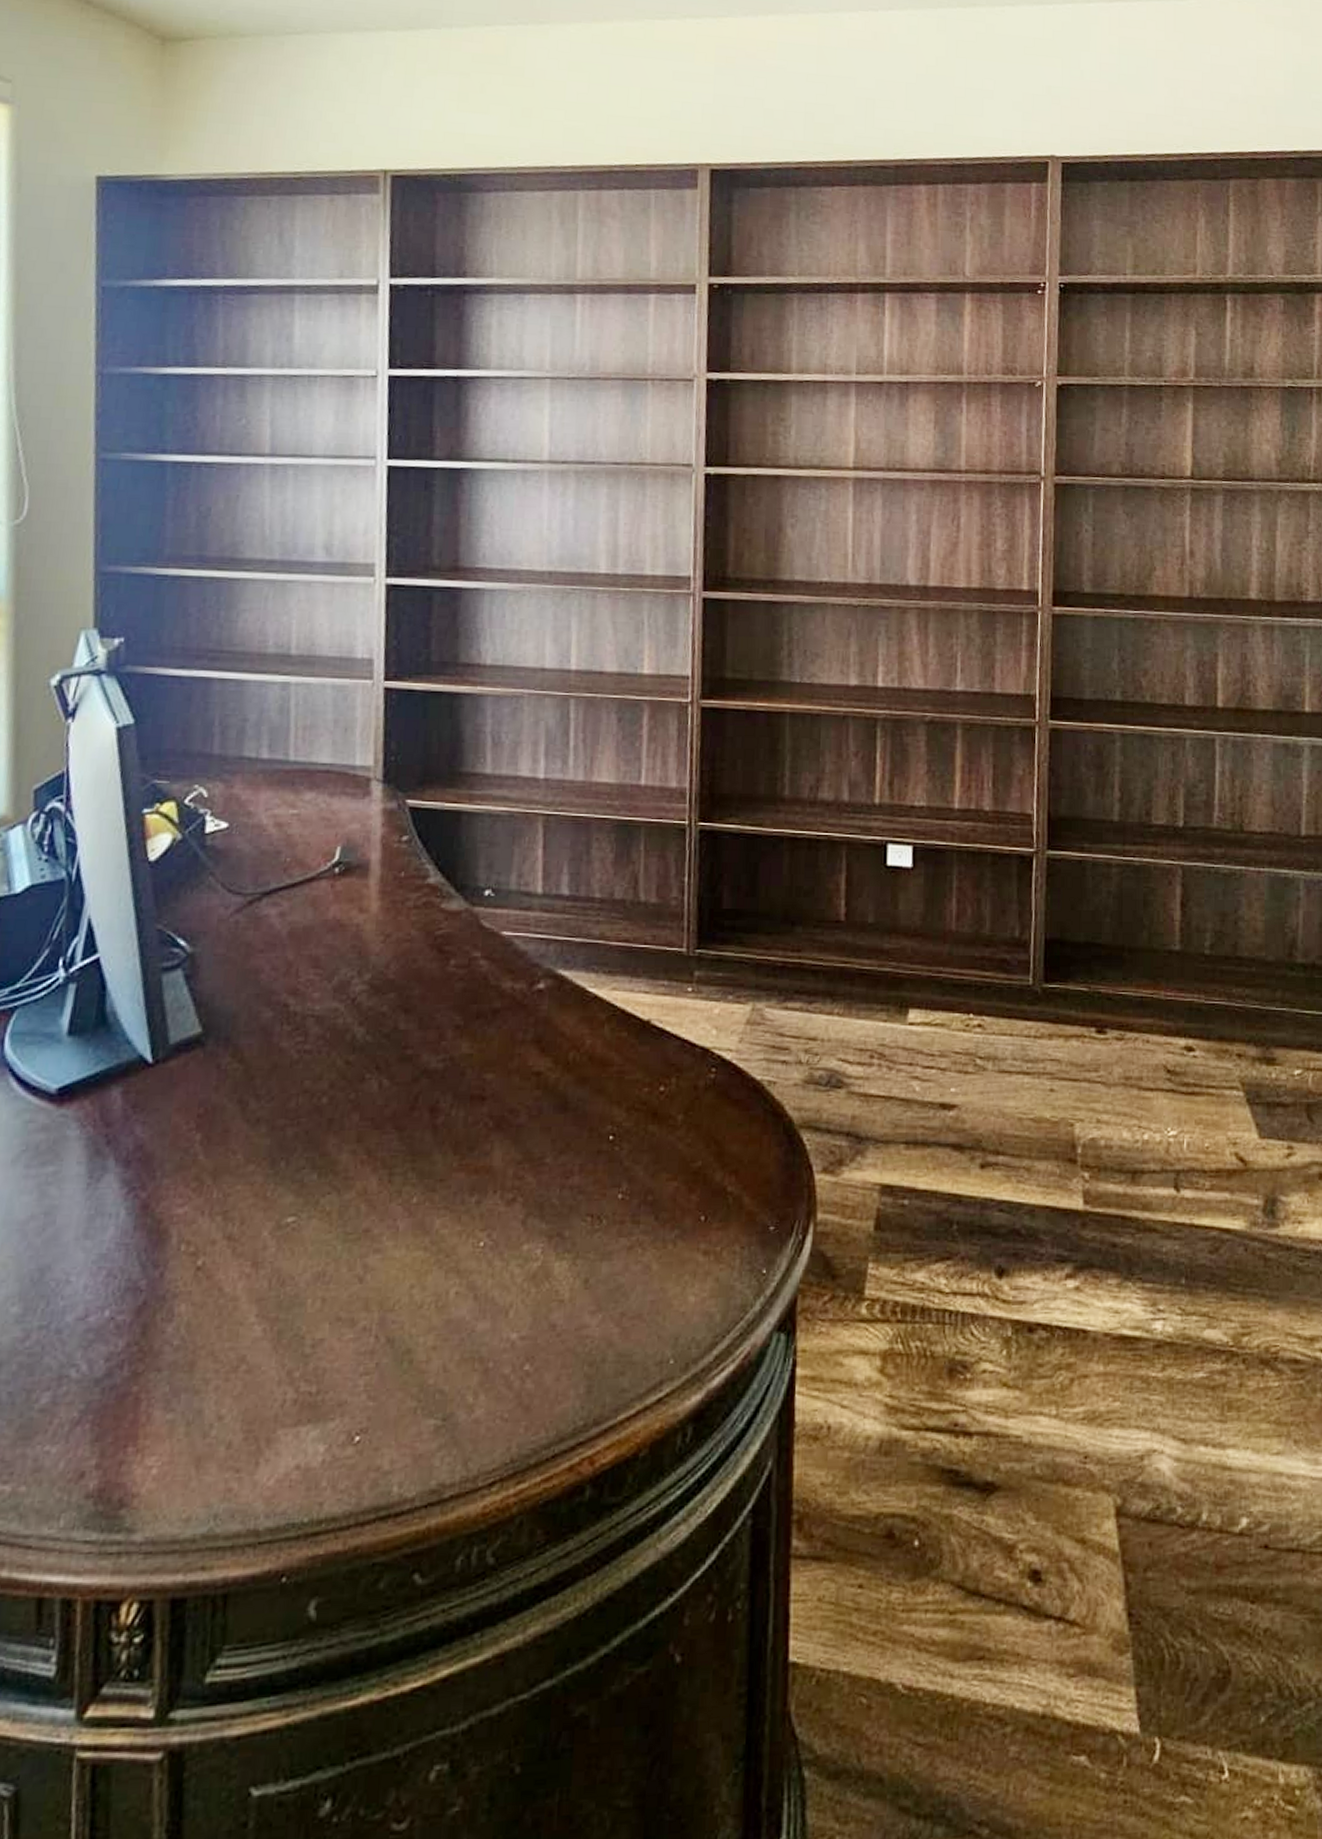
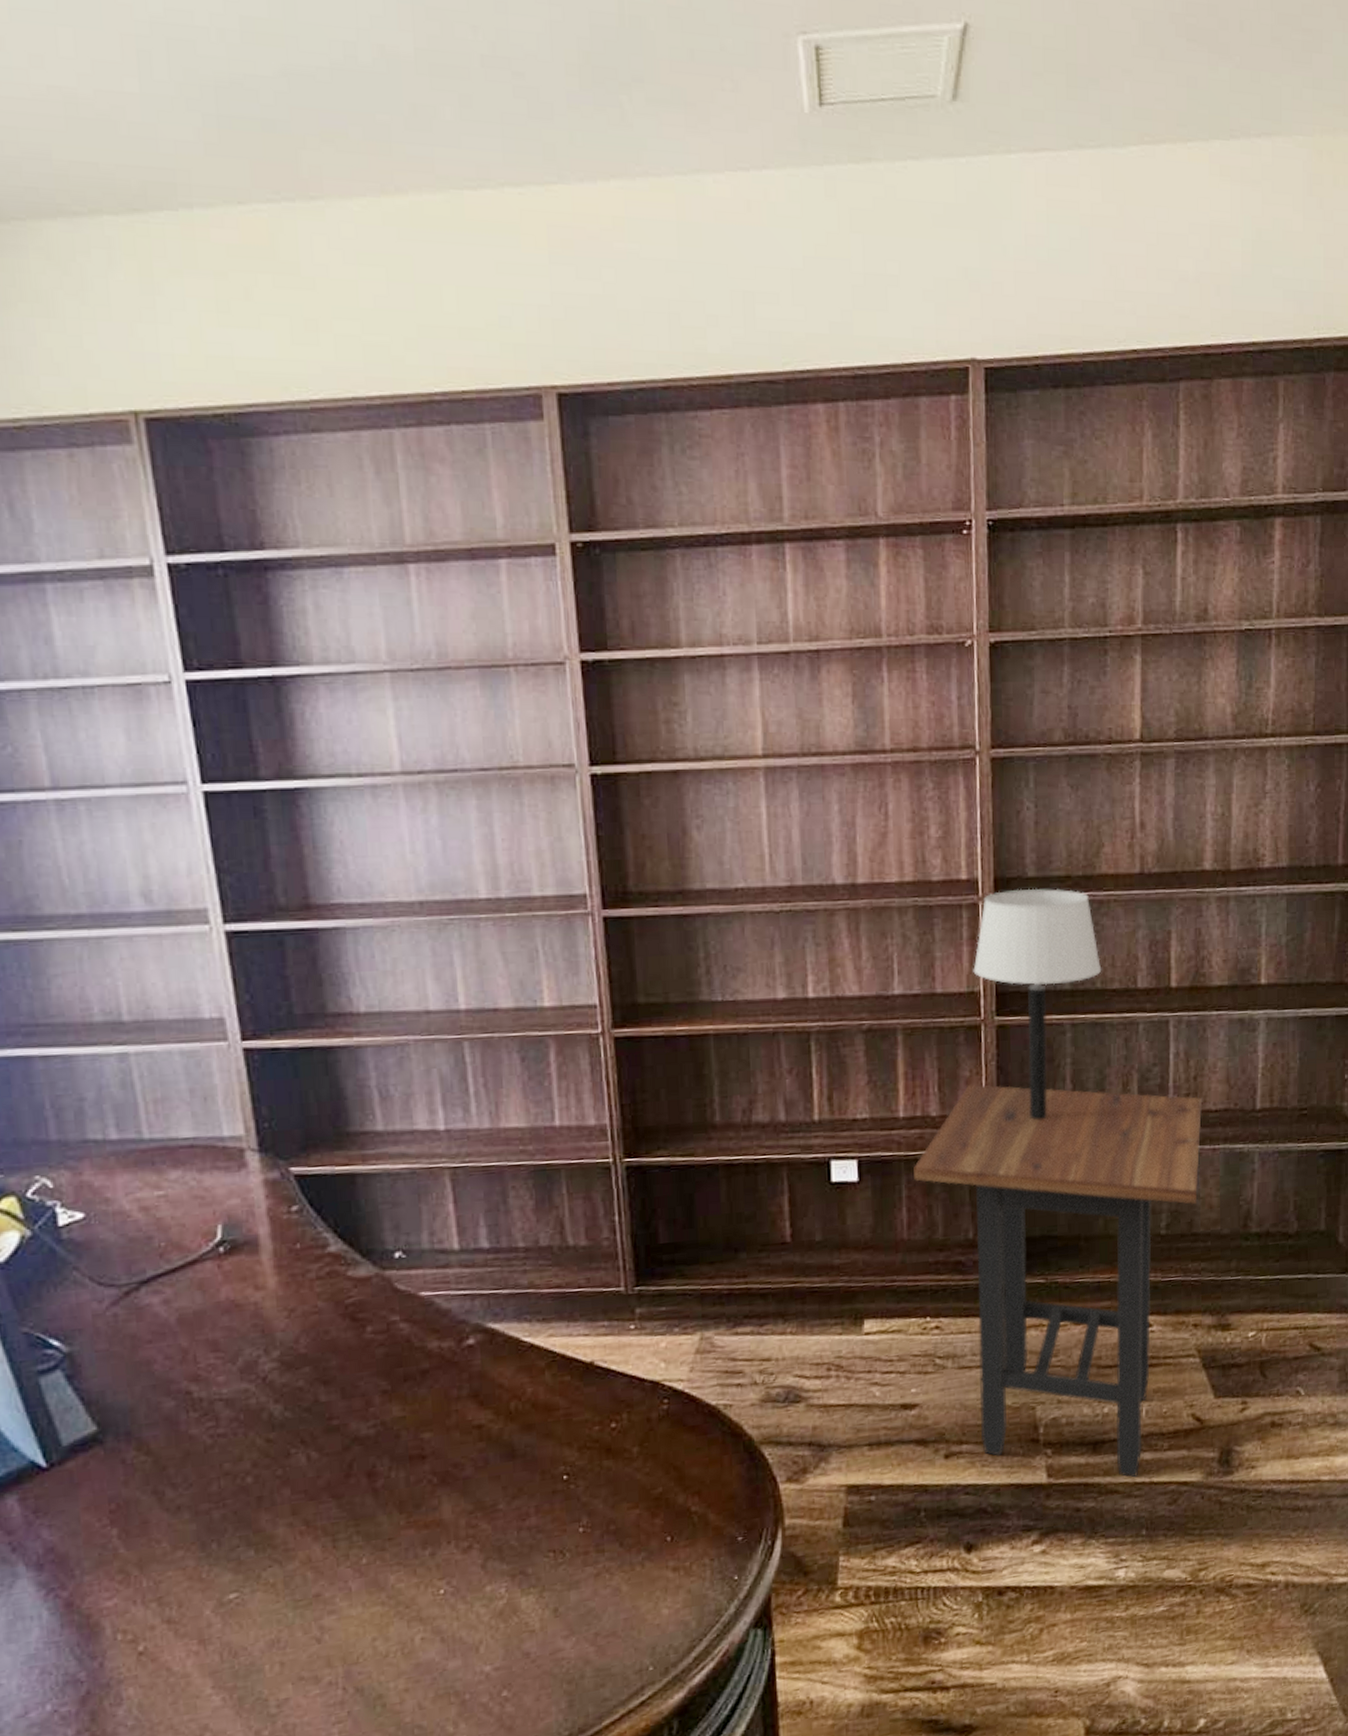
side table: none [965,783,1248,1217] -> present [914,1083,1203,1478]
table lamp: none [1030,602,1151,825] -> present [973,888,1102,1121]

